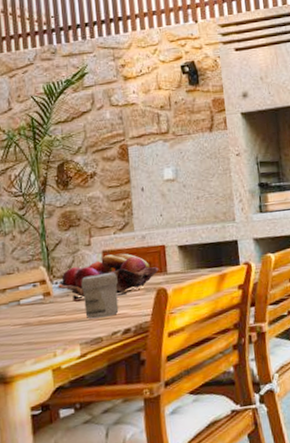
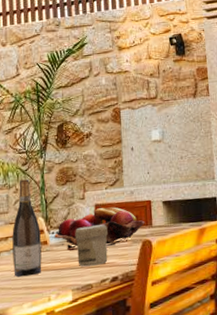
wine bottle: none [10,225,46,332] -> present [12,179,42,277]

